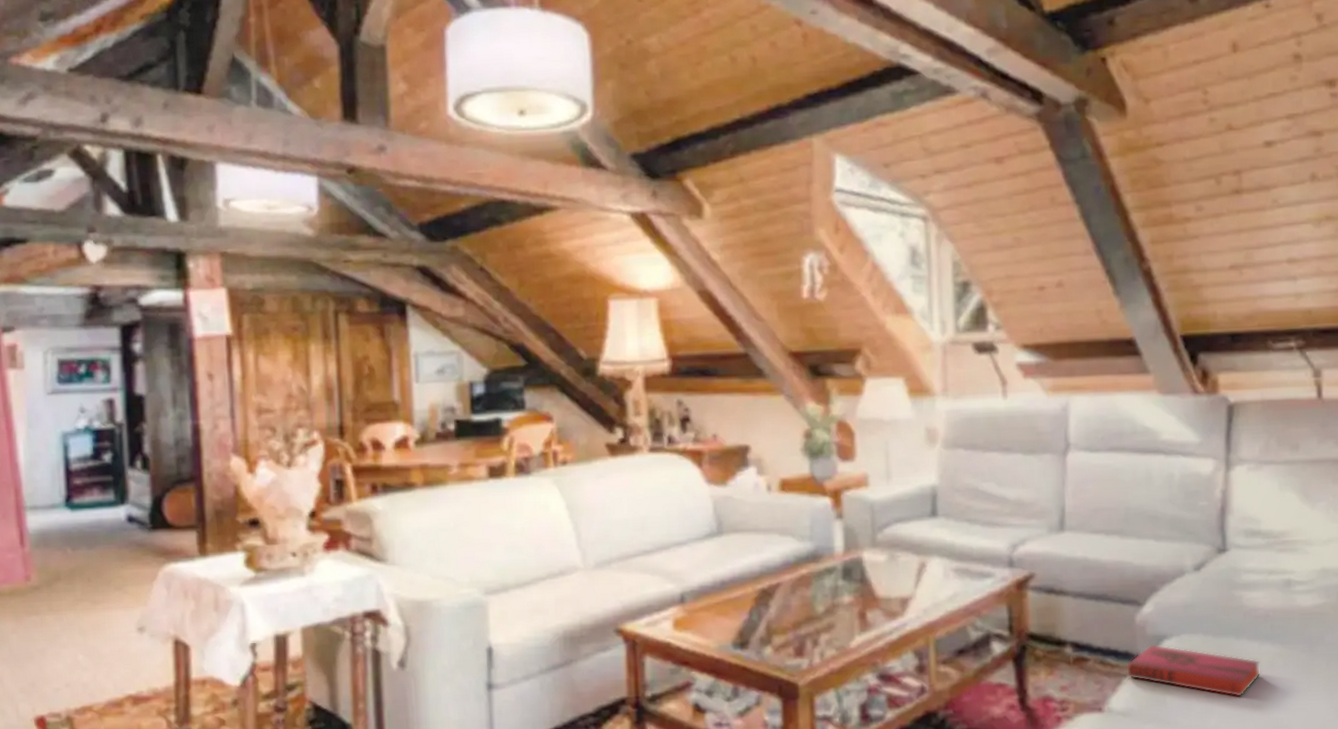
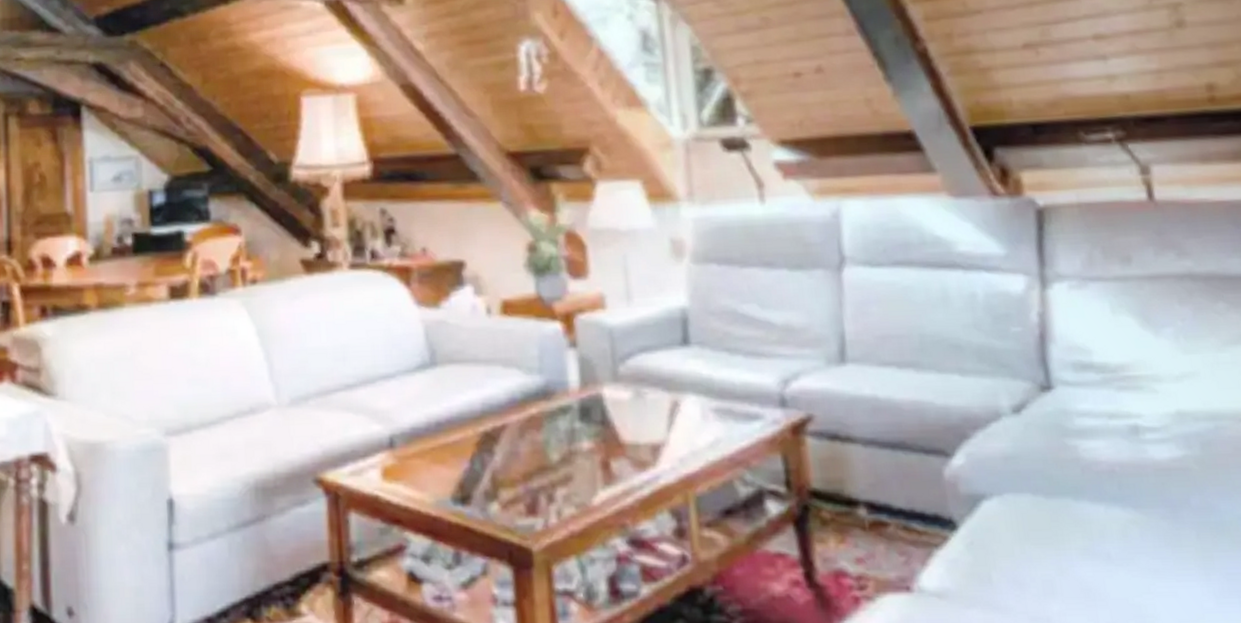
hardback book: present [1126,644,1261,698] -> none [936,505,1112,577]

